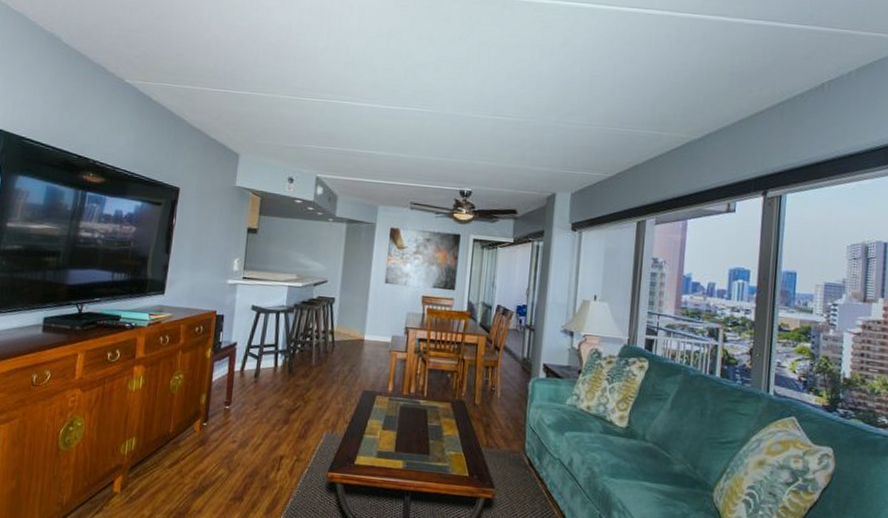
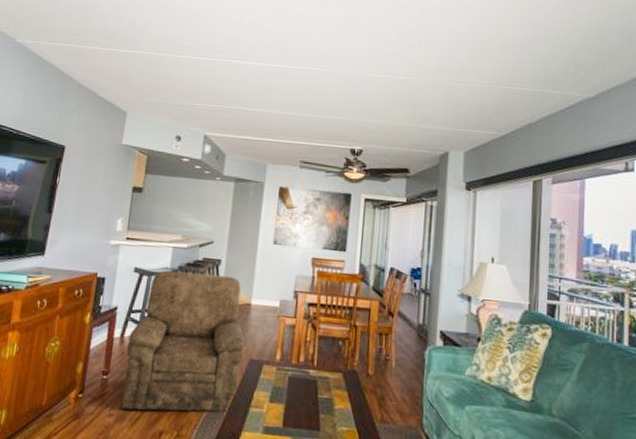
armchair: none [243,308,360,439] -> present [121,270,246,412]

